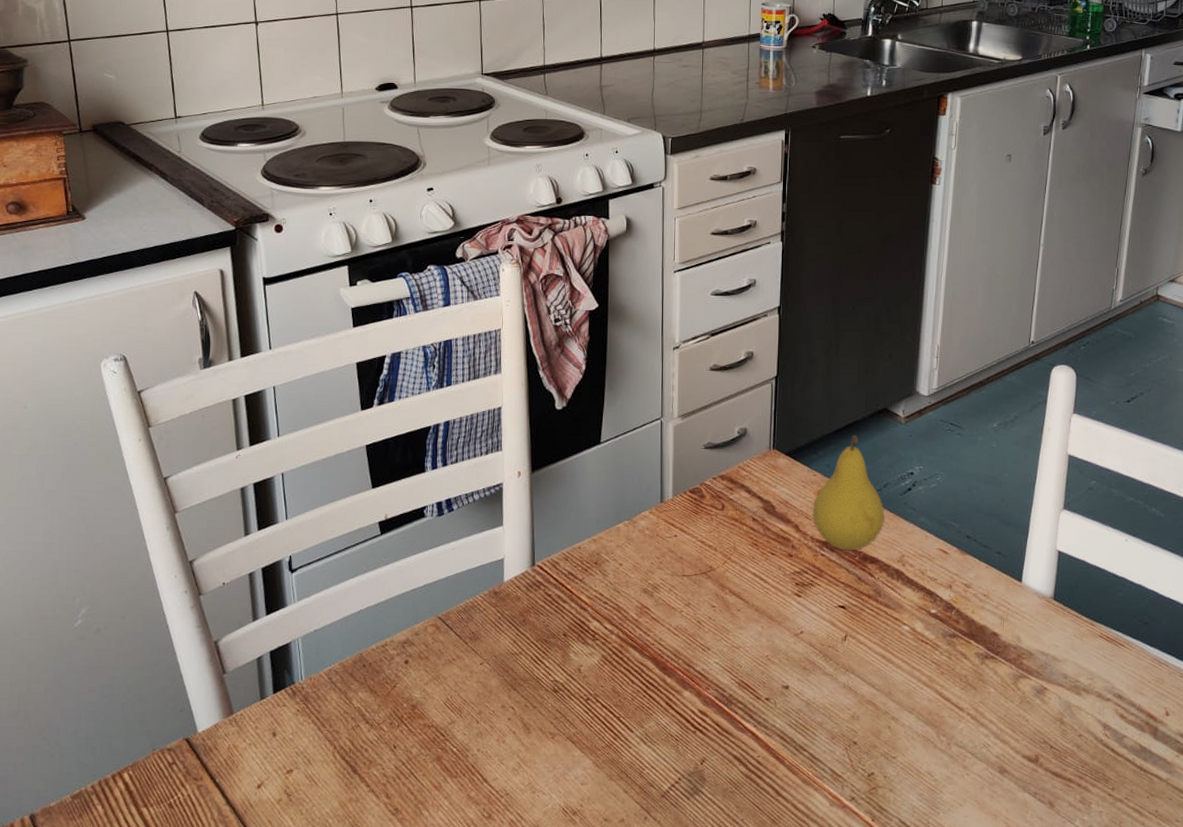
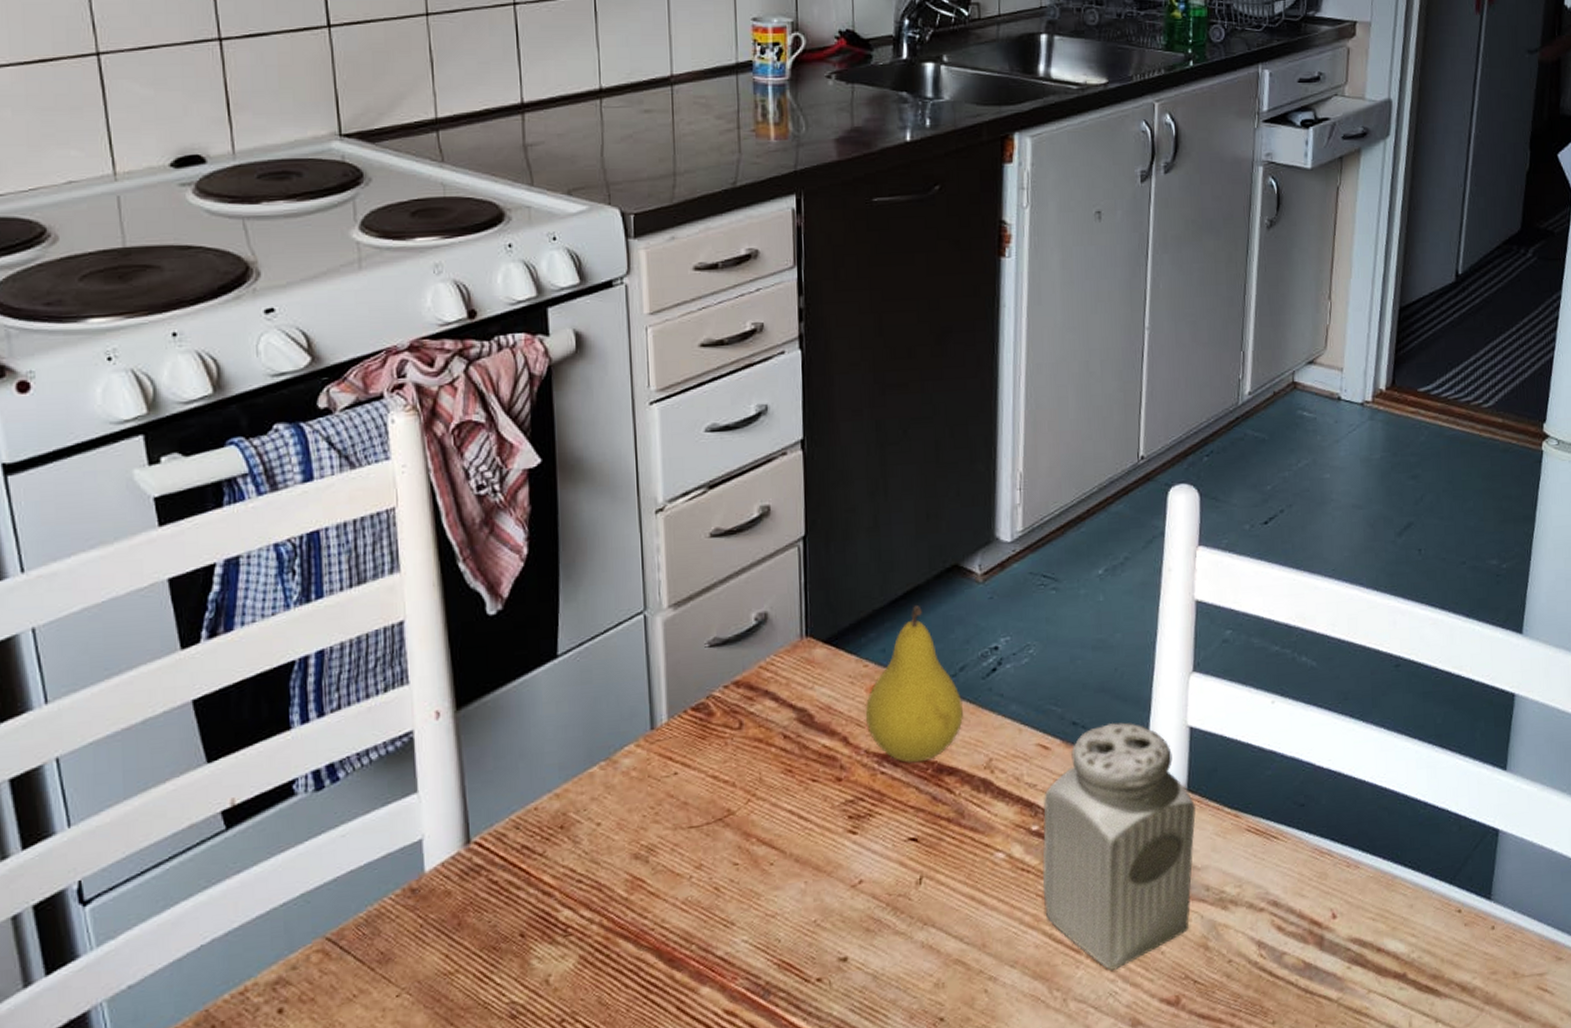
salt shaker: none [936,539,1059,727] -> present [1042,722,1196,970]

